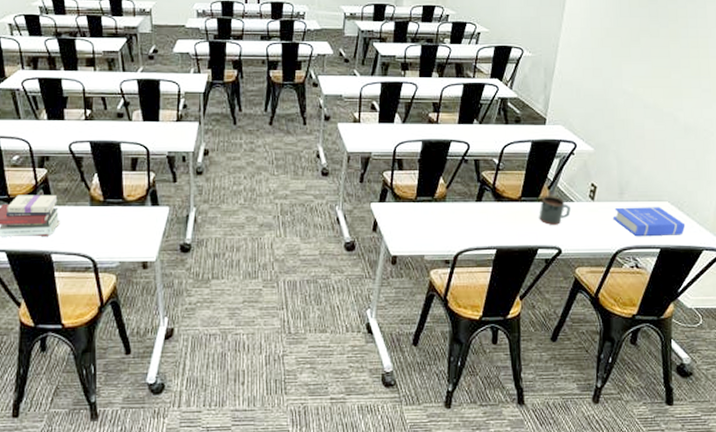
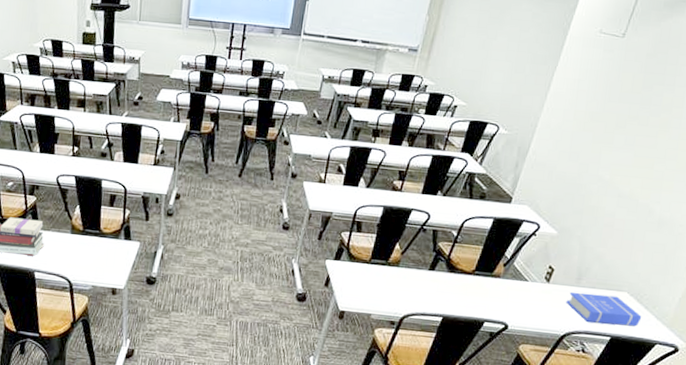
mug: present [539,196,571,225] -> none [490,272,524,302]

